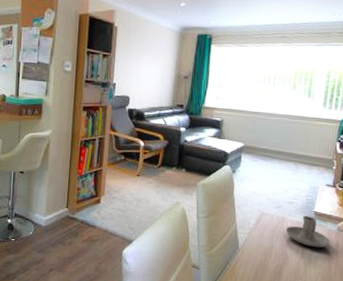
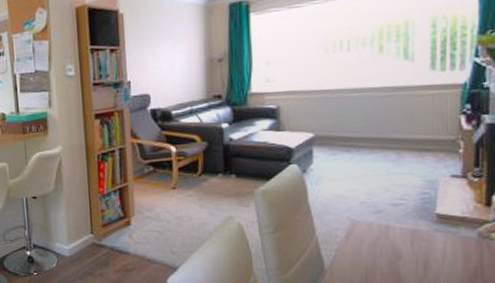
candle holder: present [285,216,330,248] -> none [393,220,468,263]

